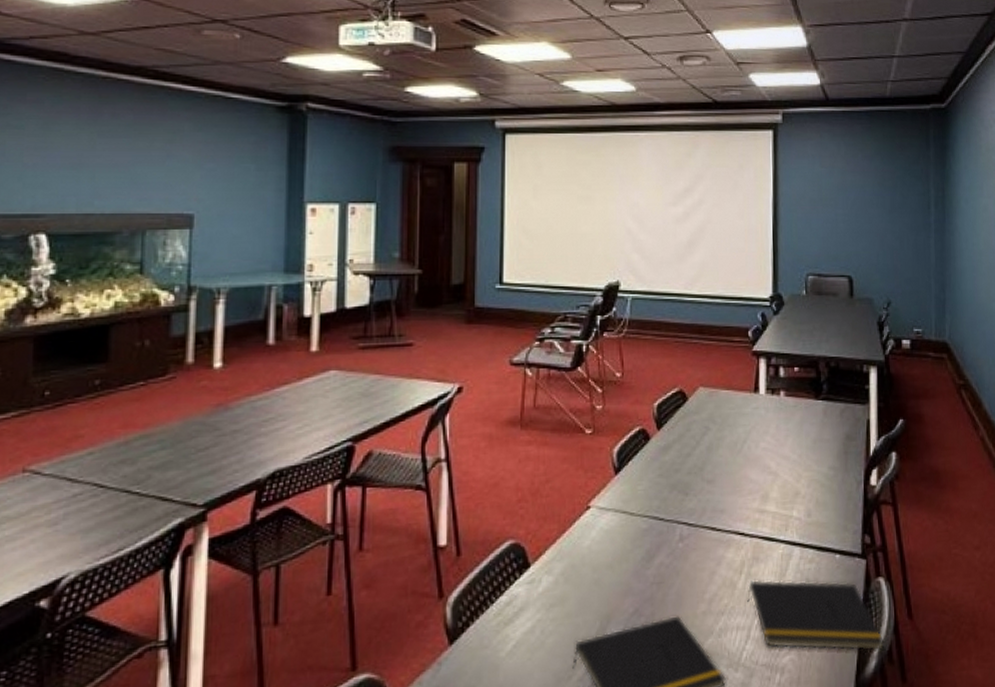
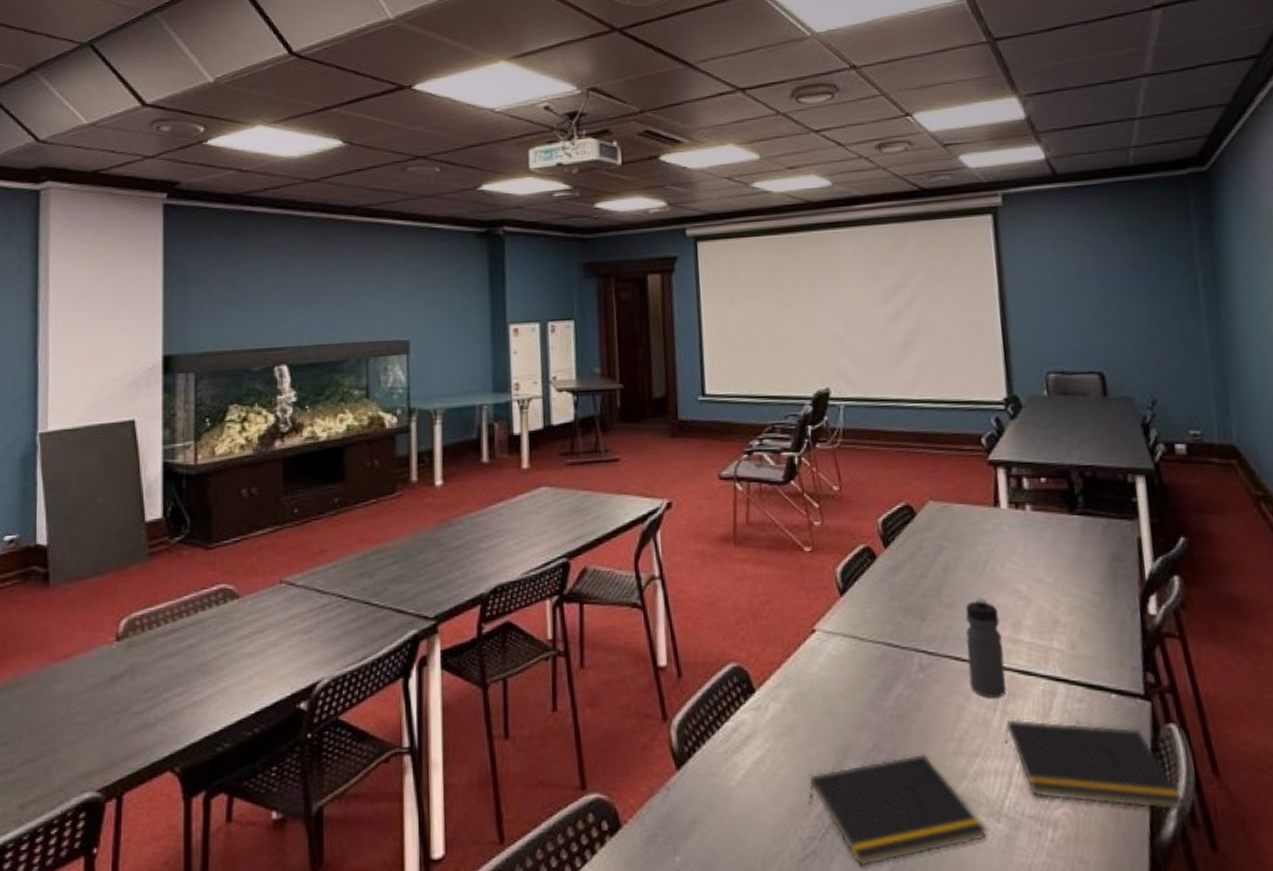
water bottle: none [721,473,752,563] -> present [965,597,1007,698]

